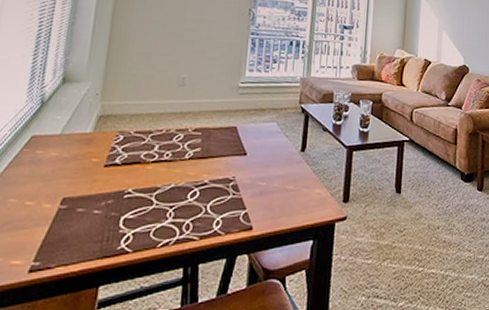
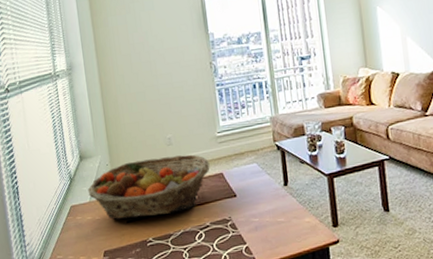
fruit basket: none [61,96,224,164] -> present [87,154,210,220]

